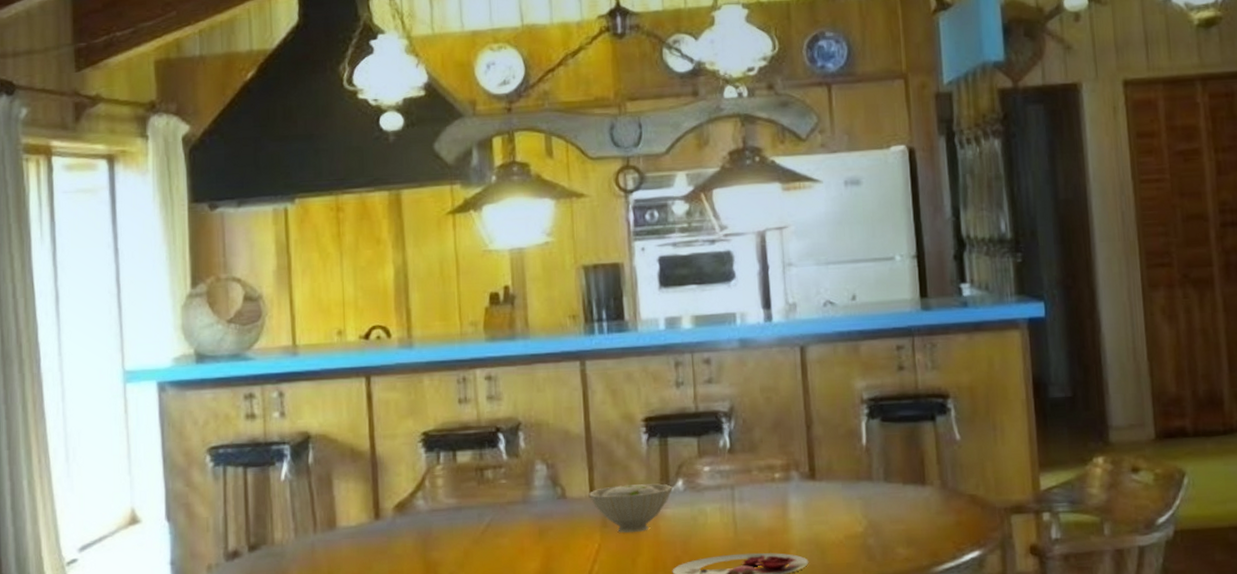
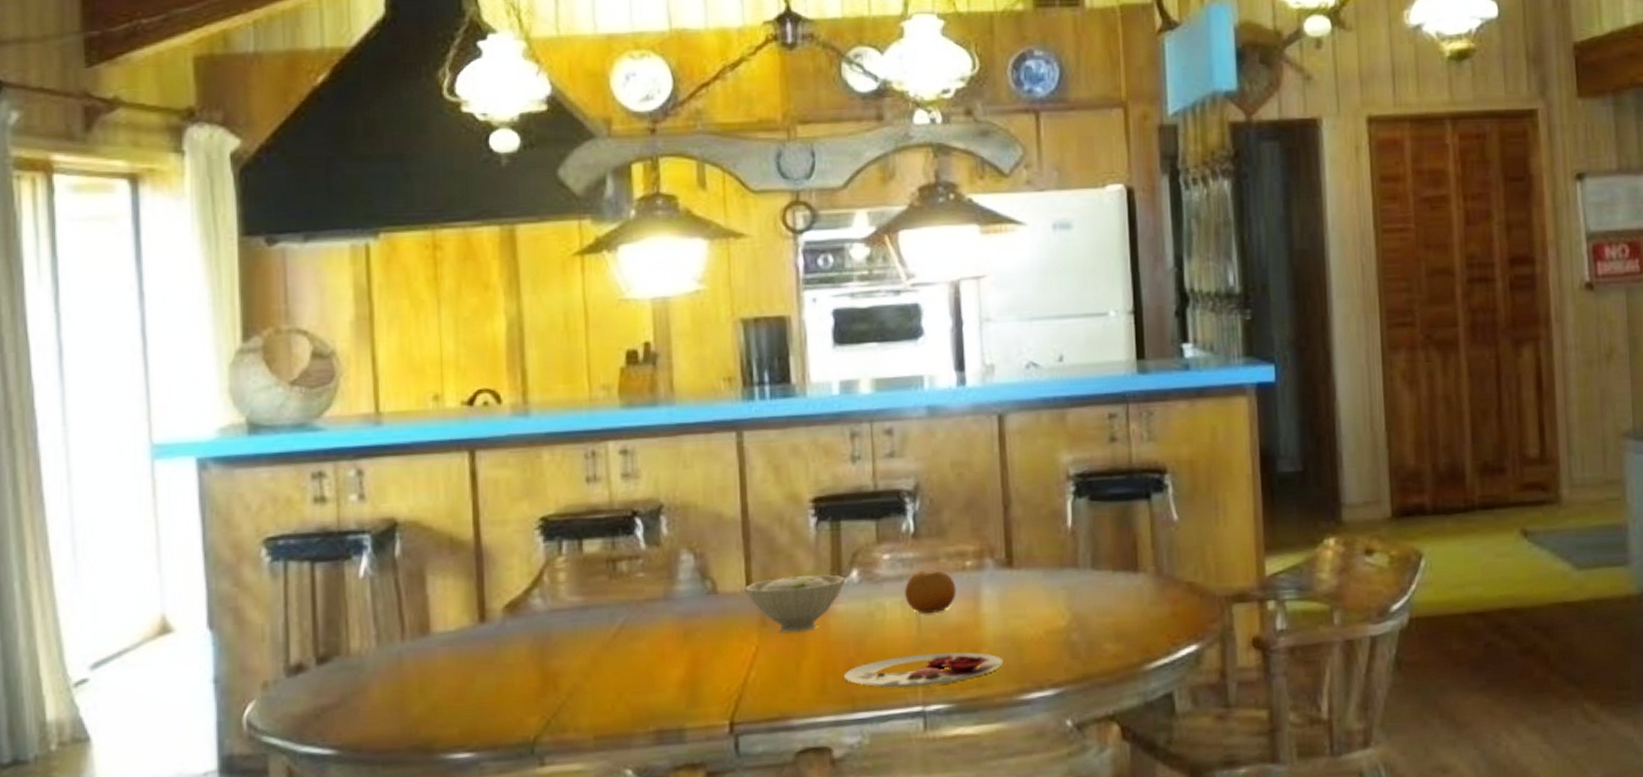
fruit: none [723,481,767,518] -> present [905,570,957,613]

